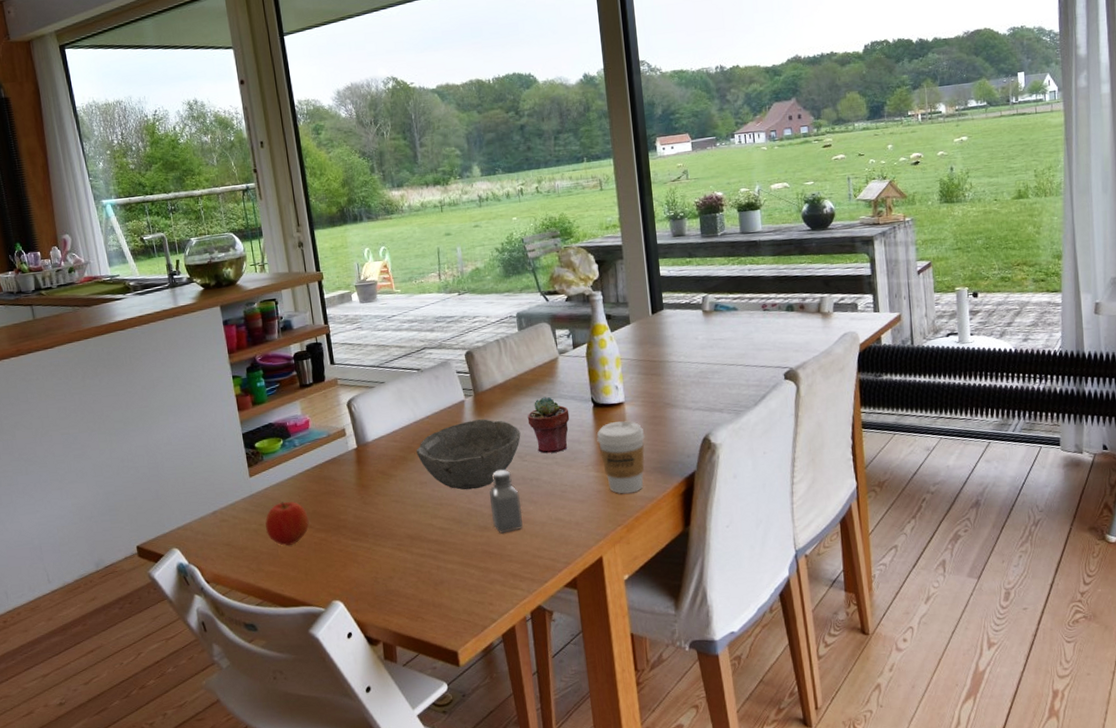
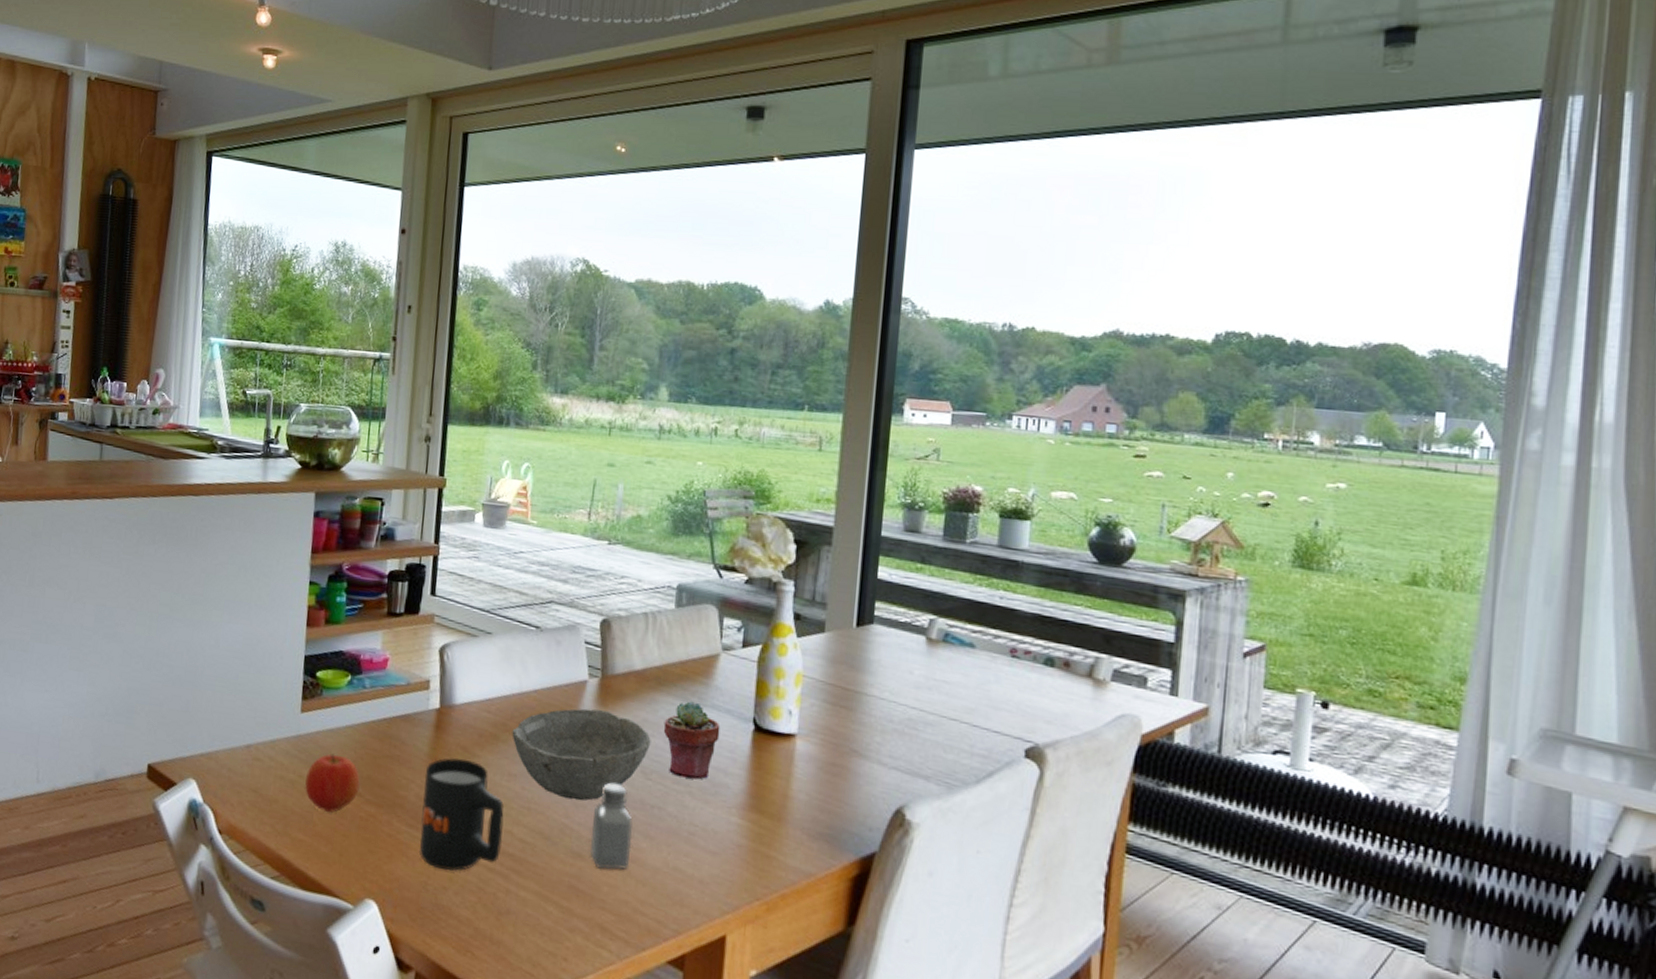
mug: none [357,480,427,565] -> present [418,758,504,871]
coffee cup: present [596,421,645,494] -> none [750,757,816,860]

